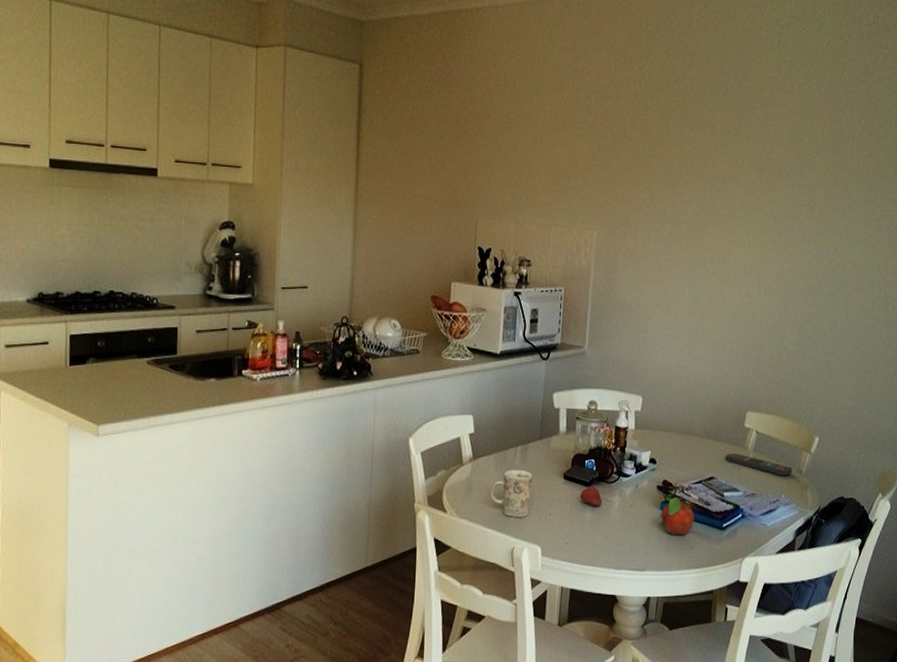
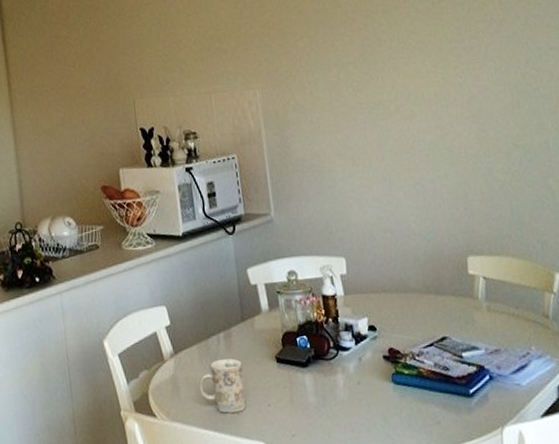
fruit: present [580,486,602,506] -> none [298,366,325,389]
fruit: present [661,495,695,535] -> none [394,363,435,410]
remote control: present [725,453,793,476] -> none [454,305,538,325]

